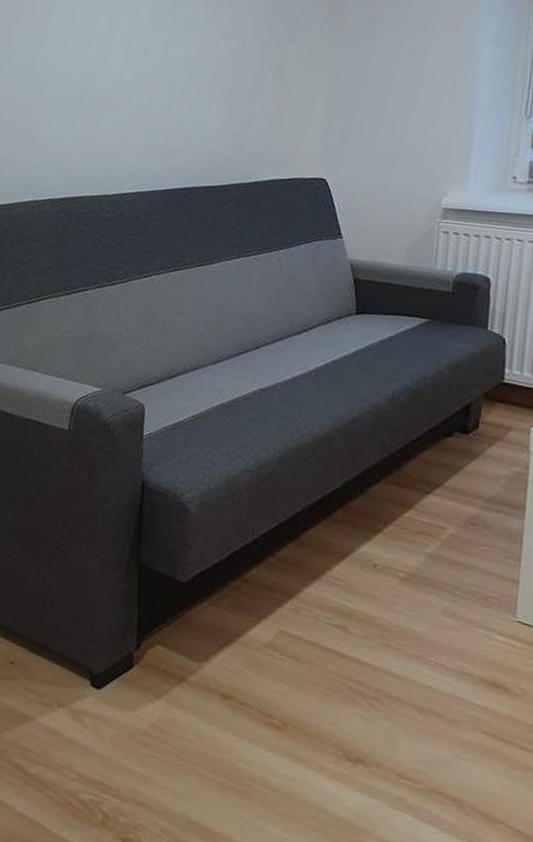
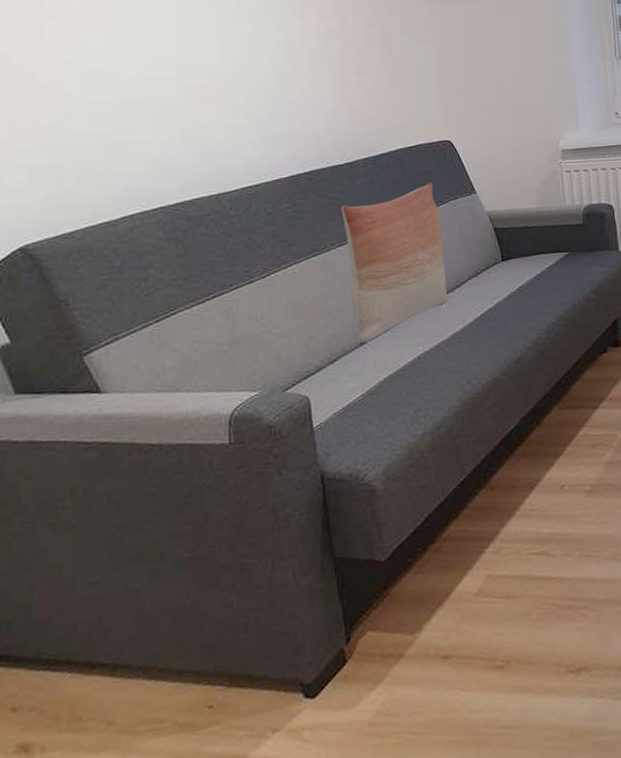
pillow: none [198,219,301,369] -> present [341,182,449,346]

